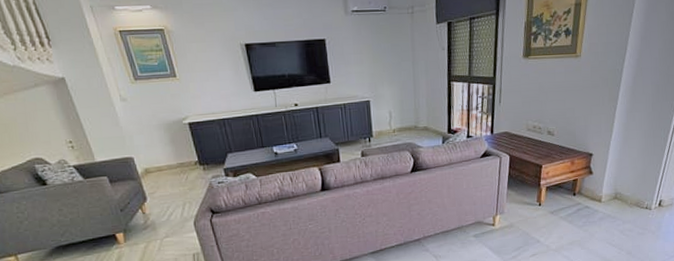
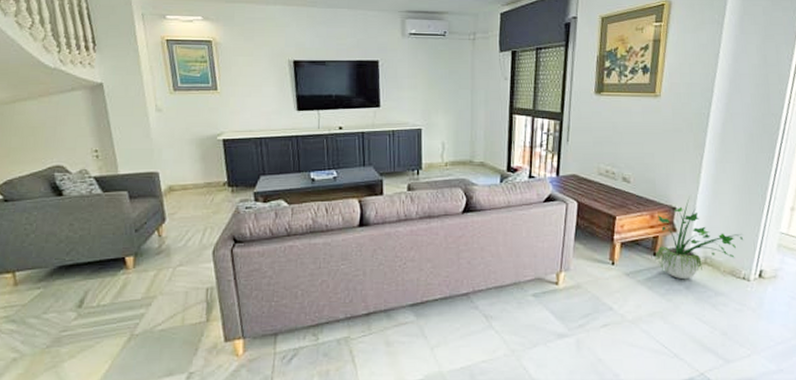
potted plant: none [574,144,648,213] -> present [655,197,744,279]

